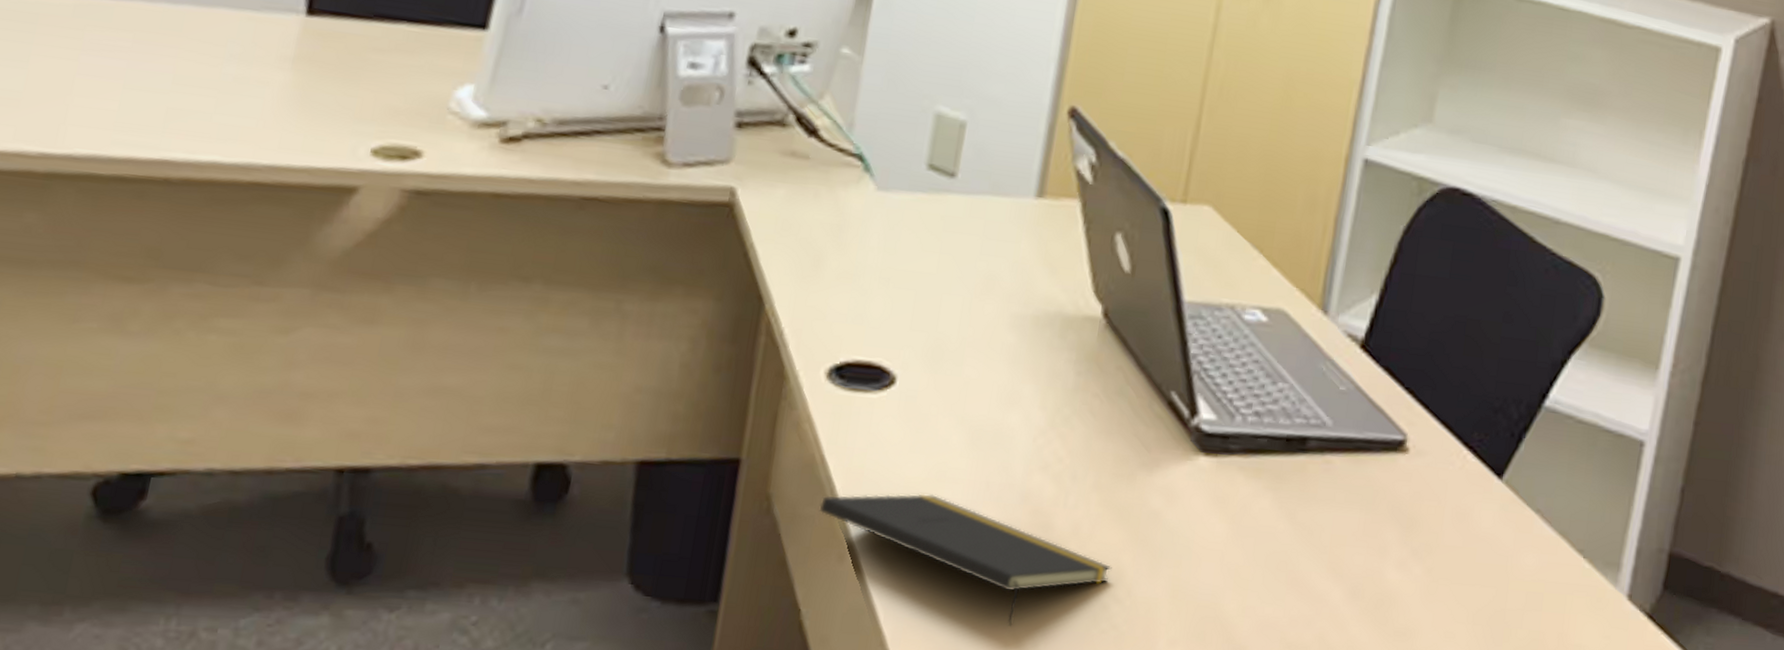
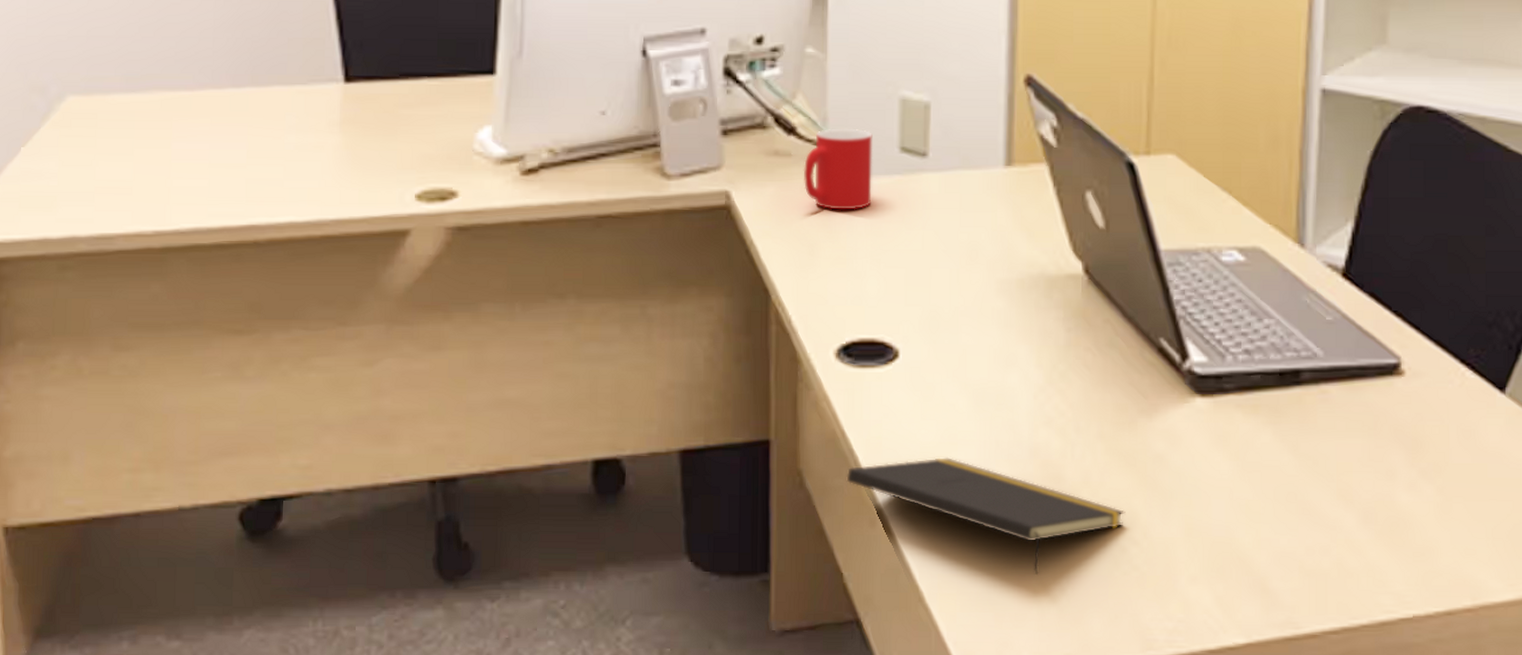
cup: none [819,135,900,224] -> present [803,128,873,210]

